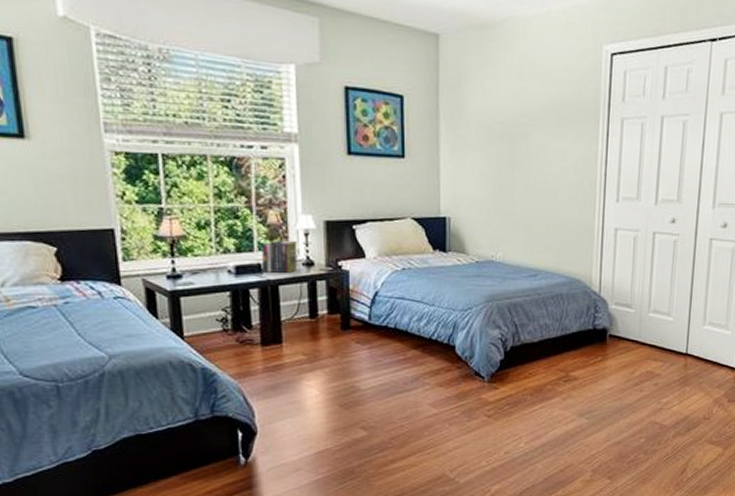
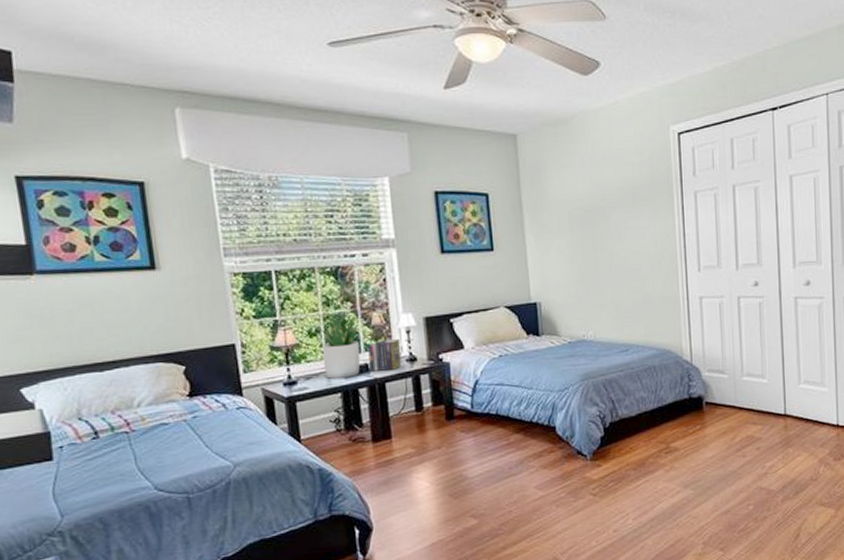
planter: none [211,207,253,276] -> present [322,312,361,379]

